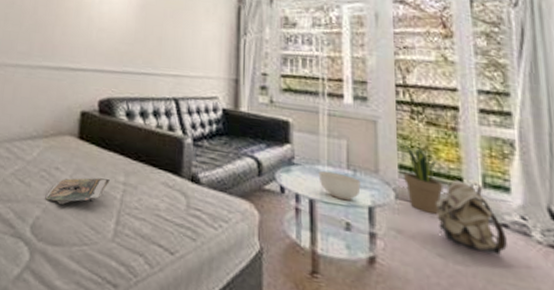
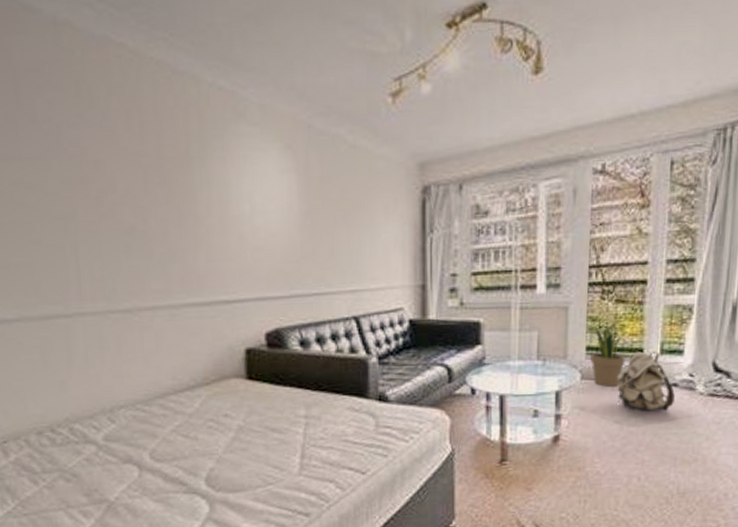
magazine: present [45,178,110,205] -> none [217,416,289,451]
bowl: present [318,171,361,201] -> none [509,365,550,390]

